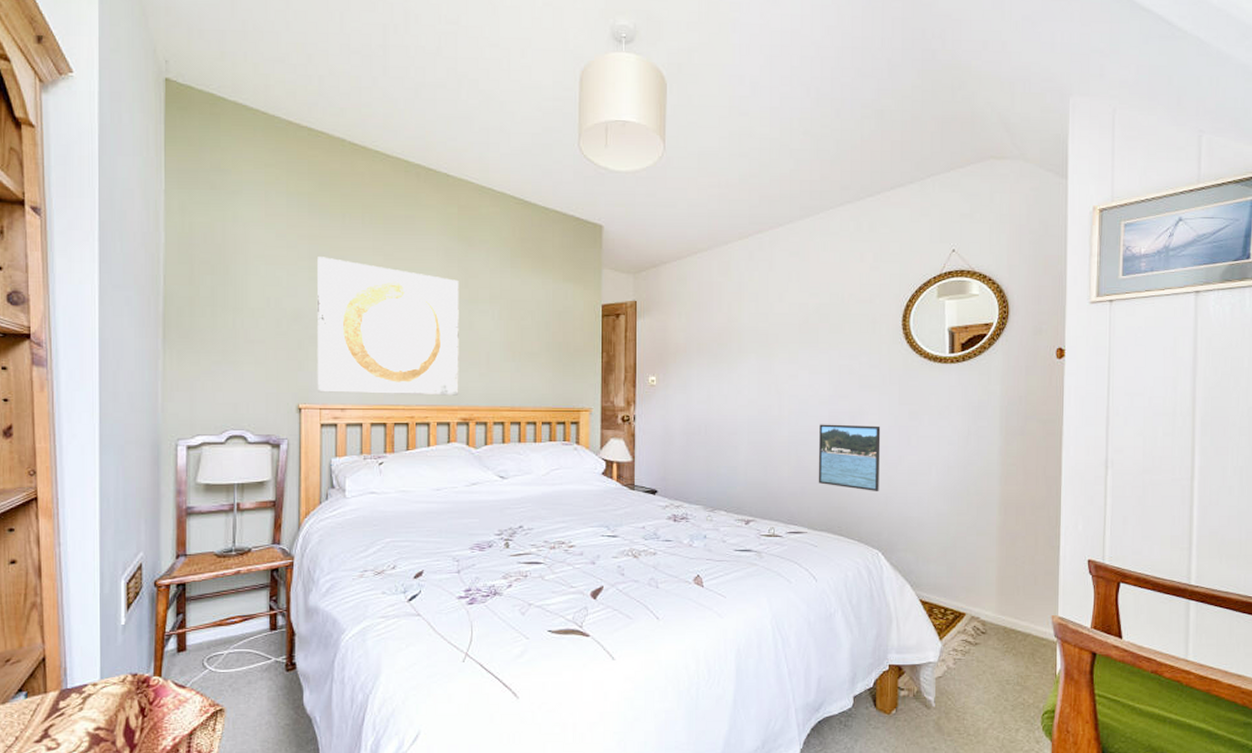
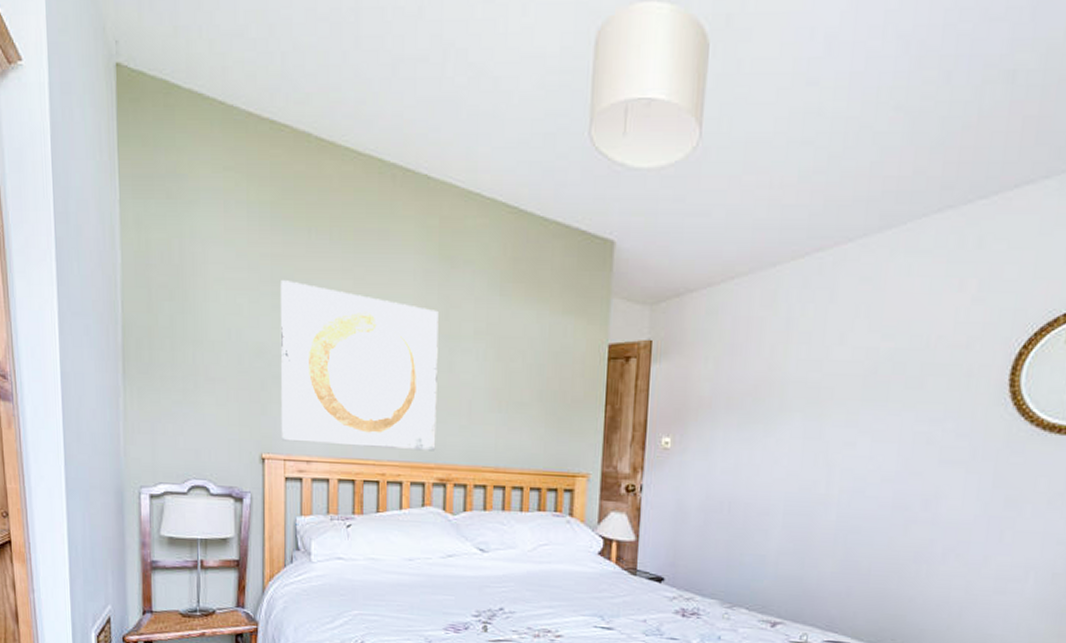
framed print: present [818,424,881,491] -> none [870,508,963,599]

